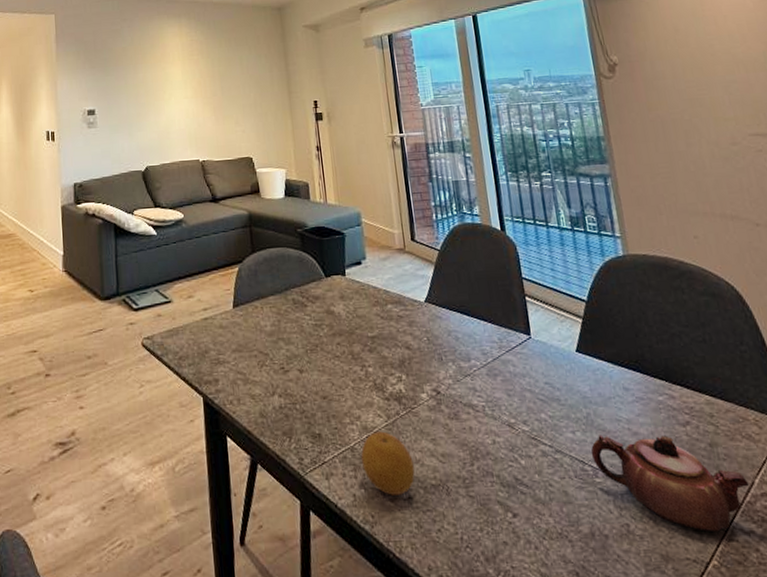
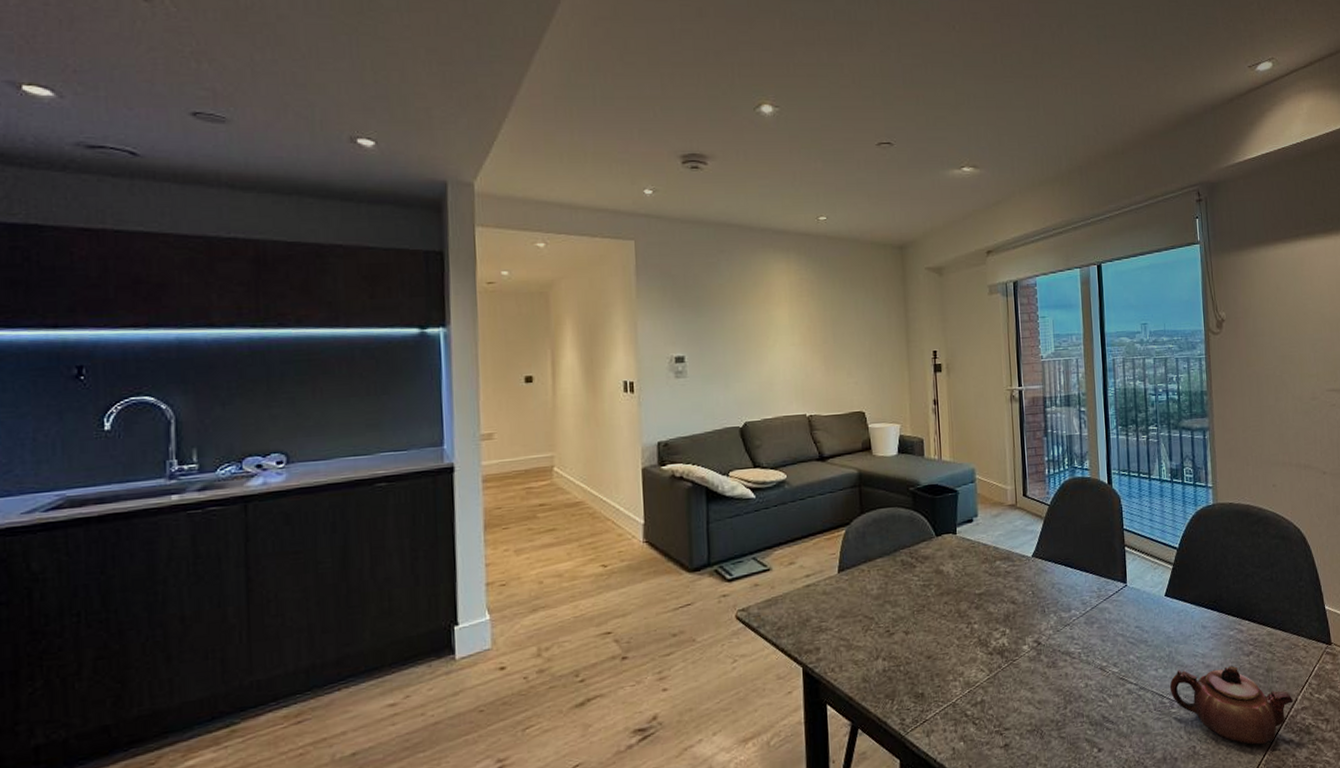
fruit: present [361,431,415,495] -> none [962,685,1012,745]

